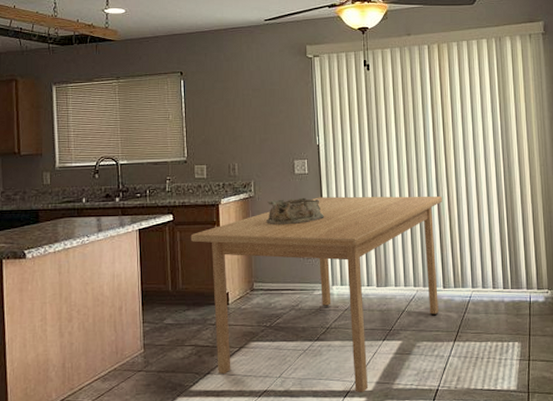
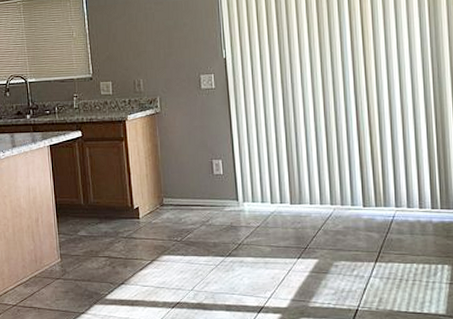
table: present [190,196,443,393] -> none [99,110,363,310]
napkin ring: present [266,197,324,225] -> none [174,113,233,141]

